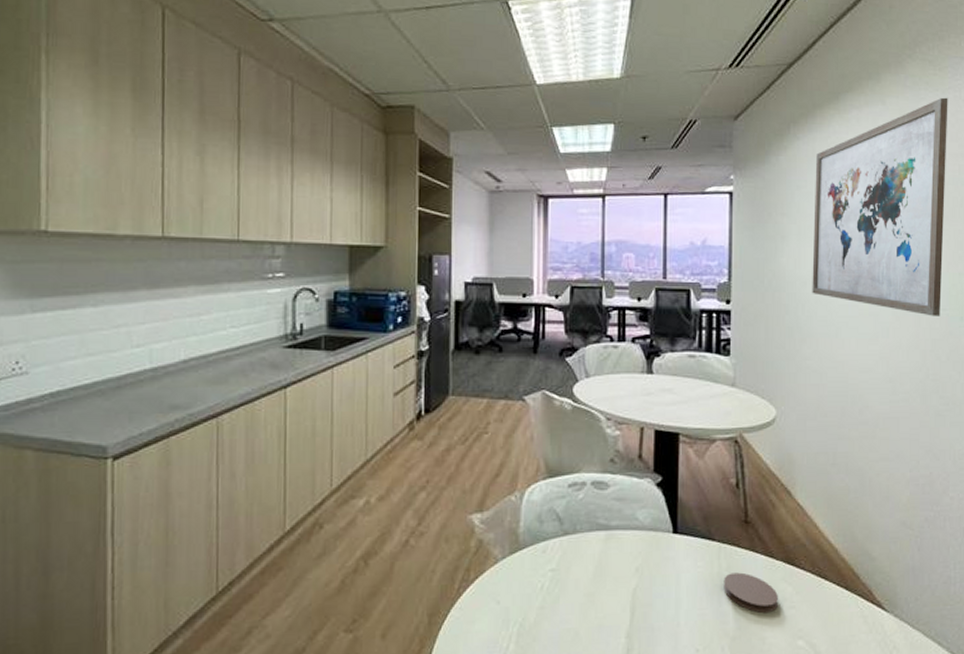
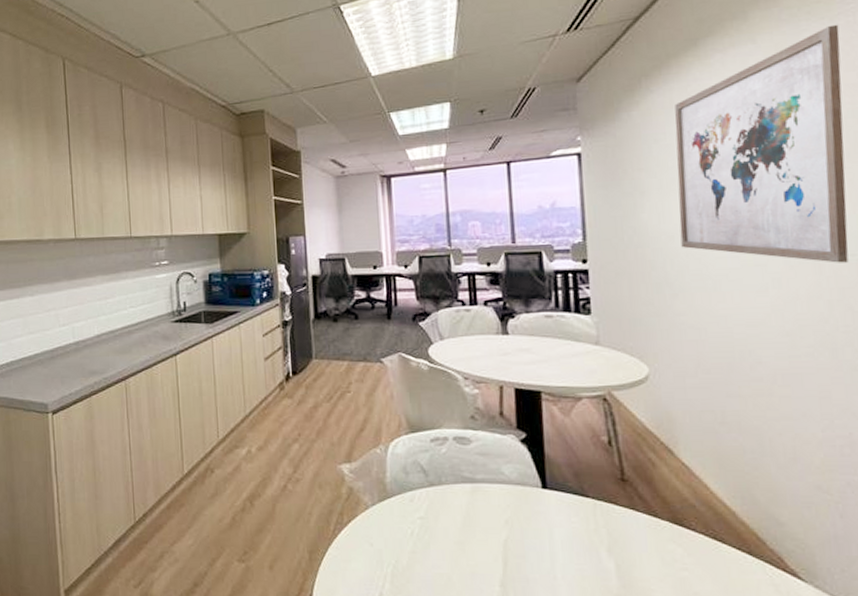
coaster: present [724,572,778,613] -> none [602,530,667,572]

